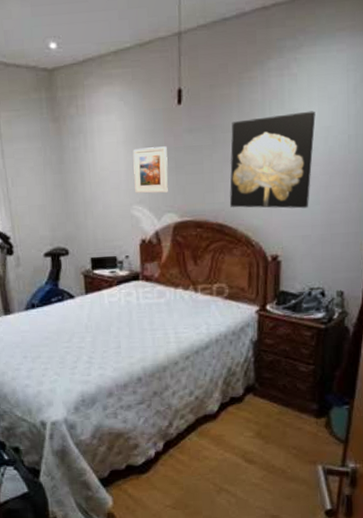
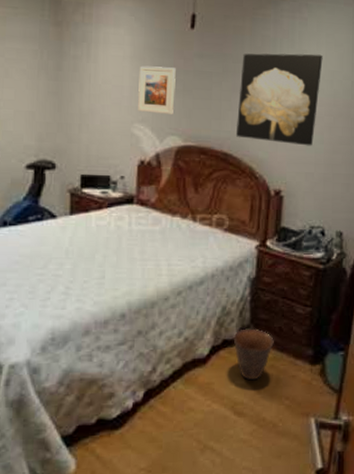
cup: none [240,386,279,433] -> present [233,328,274,381]

